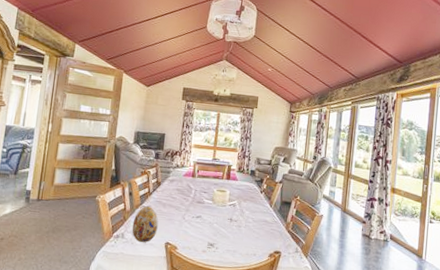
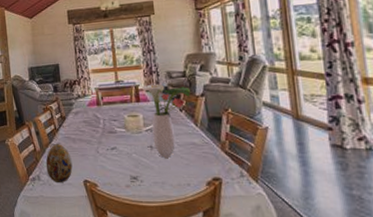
flower arrangement: none [233,166,272,230] -> present [141,83,191,158]

